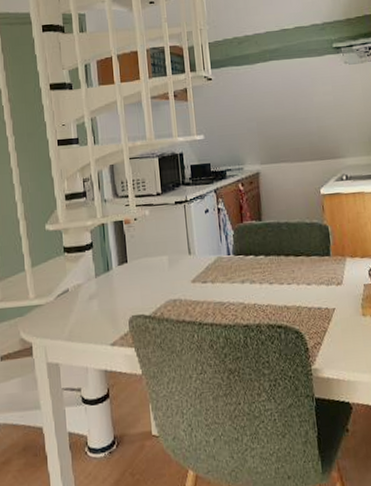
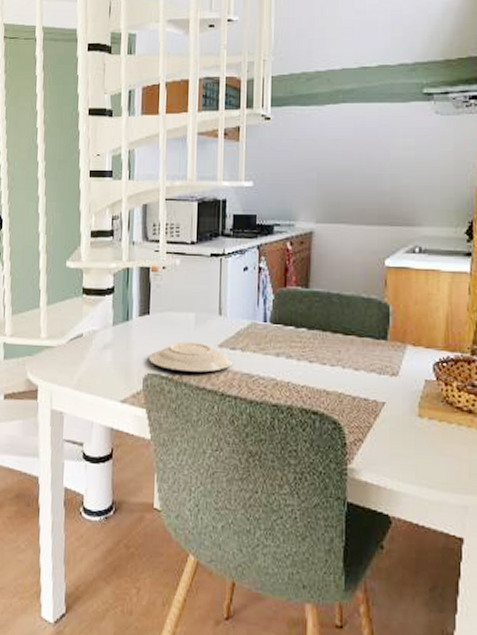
plate: none [131,281,205,310] -> present [148,342,232,373]

